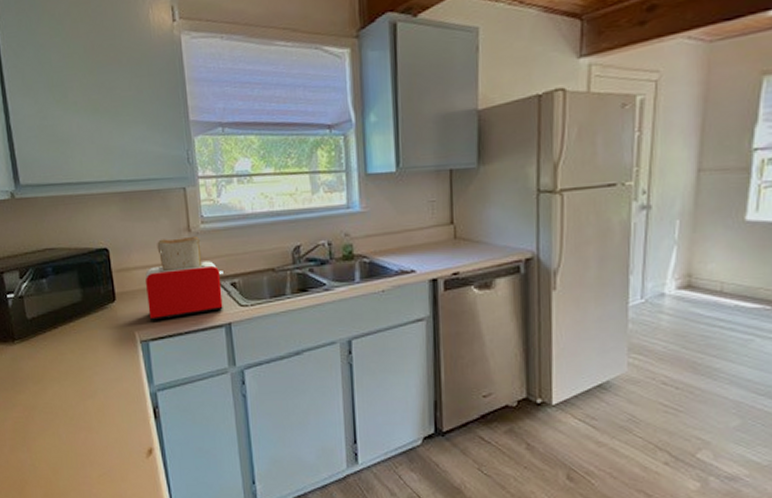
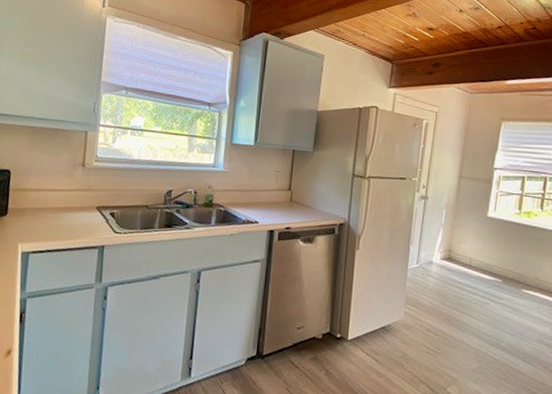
toaster: present [145,236,223,321] -> none [34,169,106,237]

